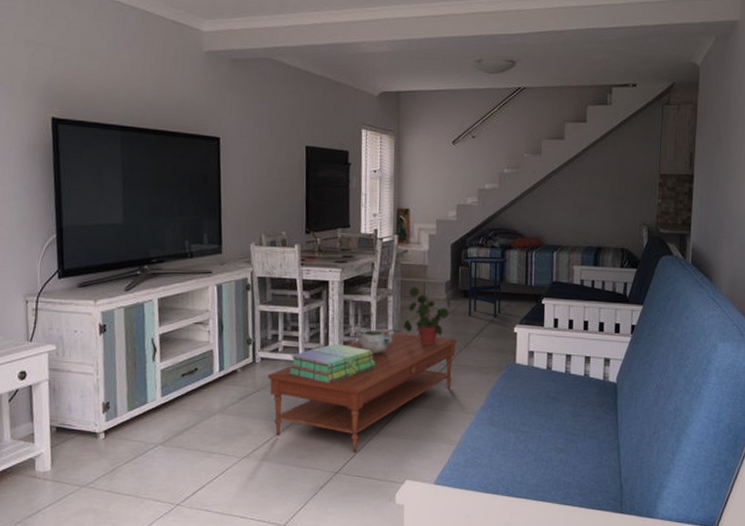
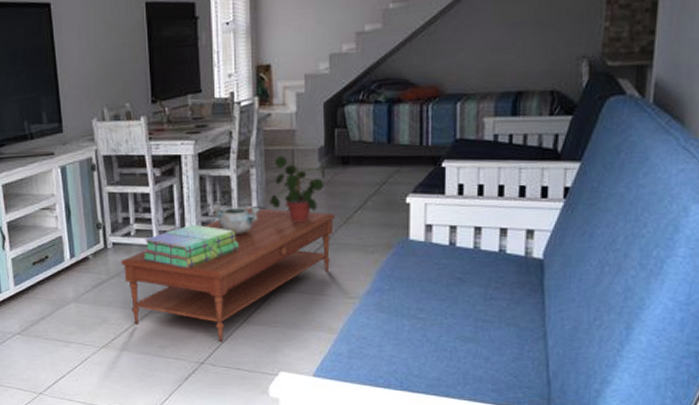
side table: present [463,256,507,318] -> none [340,113,396,187]

